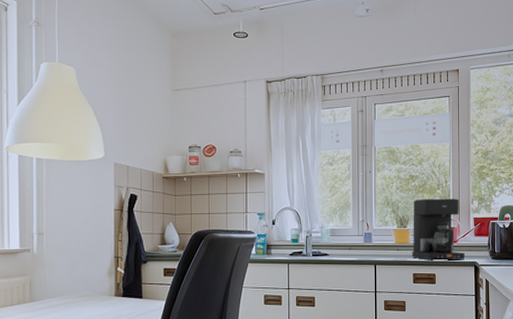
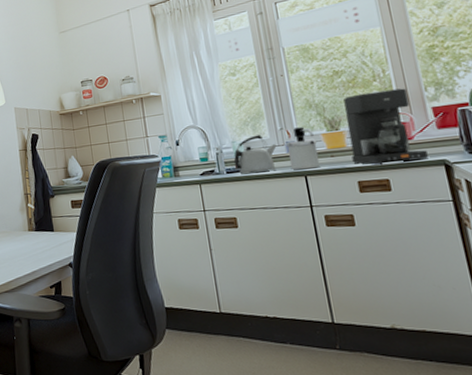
kettle: none [320,223,358,258] -> present [233,135,278,175]
soap dispenser: none [364,221,389,259] -> present [286,127,320,170]

